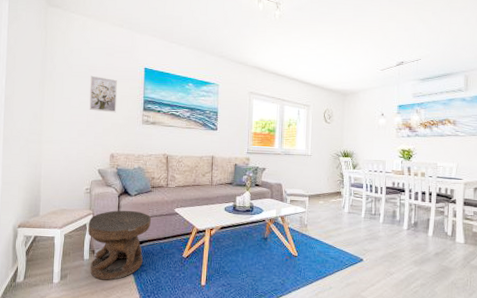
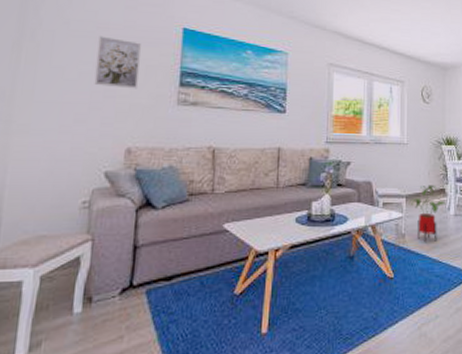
side table: present [88,210,152,281] -> none [82,230,188,344]
house plant: none [310,188,342,233] -> present [408,184,446,243]

